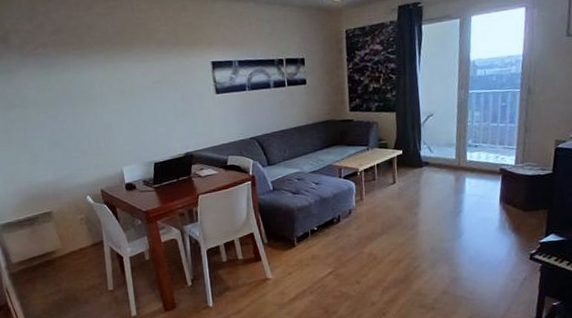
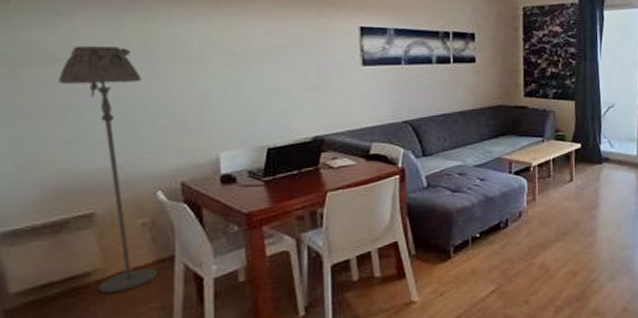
floor lamp: none [17,92,94,265] -> present [58,45,157,294]

